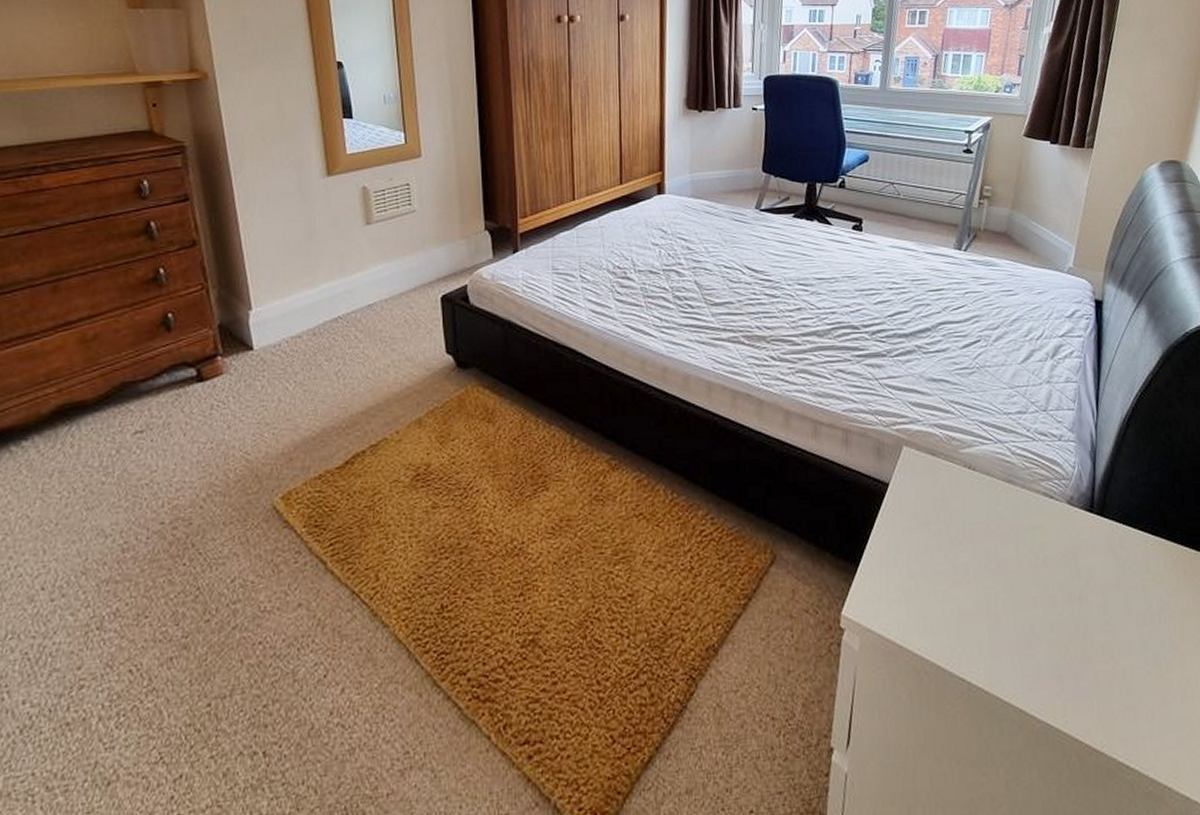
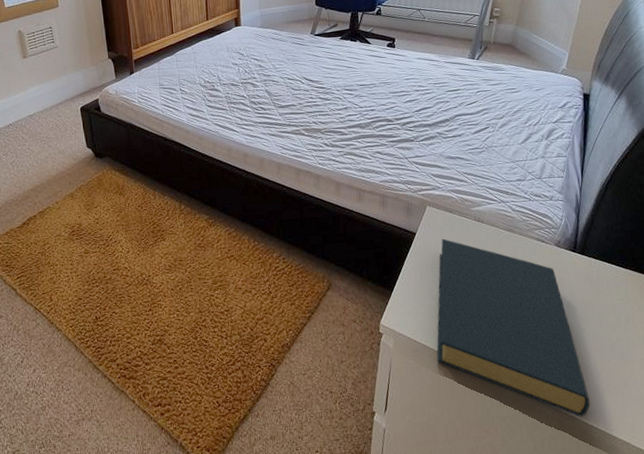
hardback book: none [916,491,1119,750] -> present [436,238,590,417]

